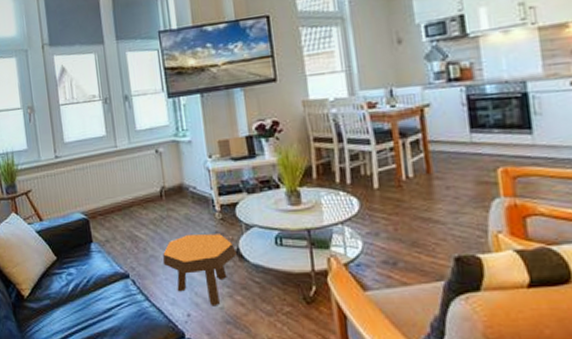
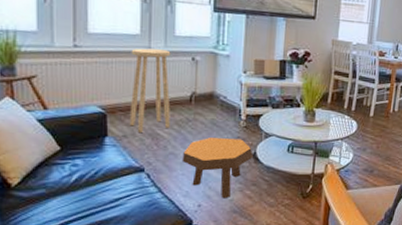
stool: none [100,146,146,236] -> present [129,48,171,132]

